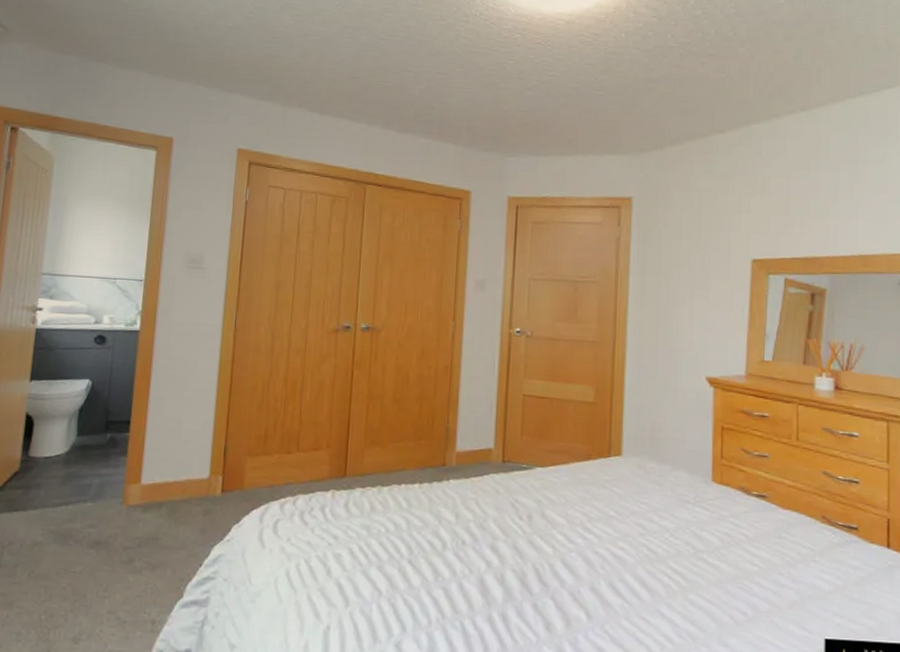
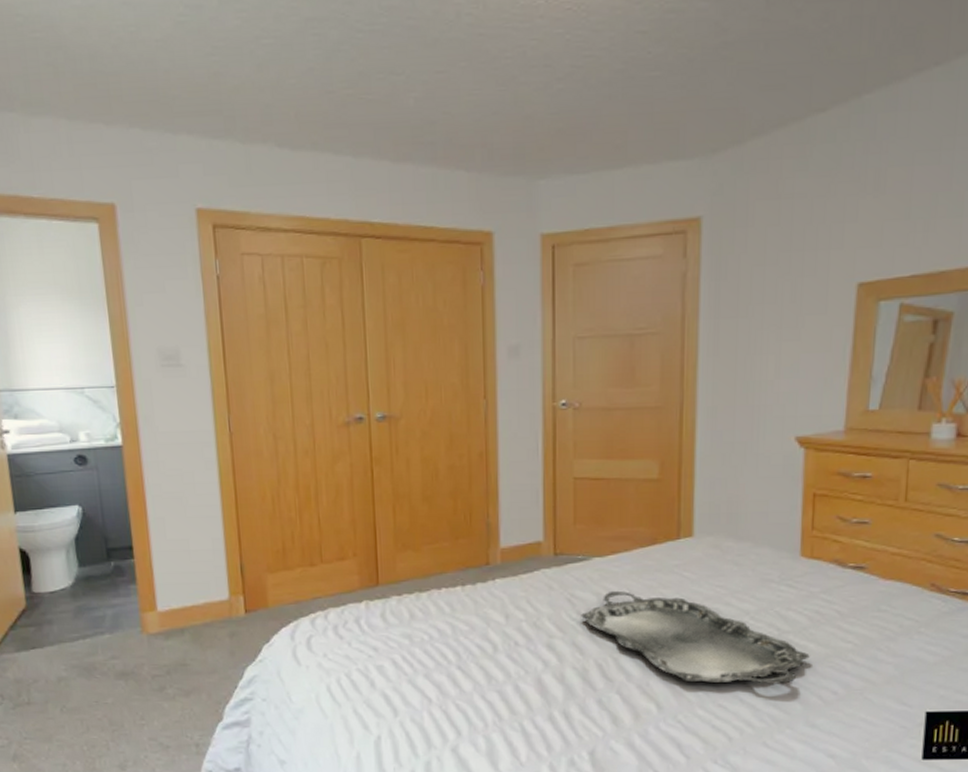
serving tray: none [523,499,722,602] -> present [581,590,810,684]

